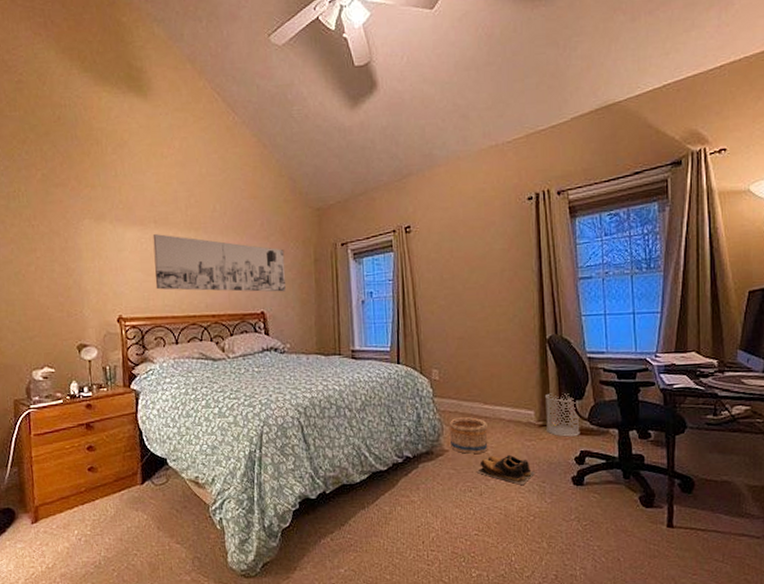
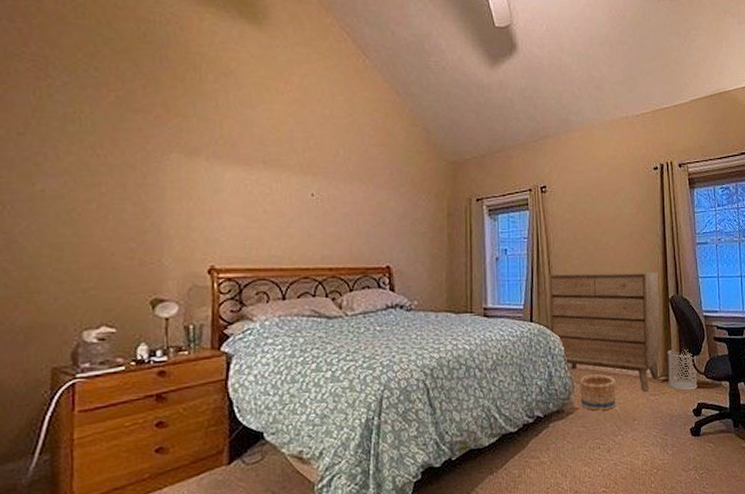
wall art: present [152,234,286,292] -> none [260,176,416,246]
dresser: none [414,311,539,437] -> present [548,272,662,392]
shoes: present [477,454,536,486] -> none [606,409,659,440]

